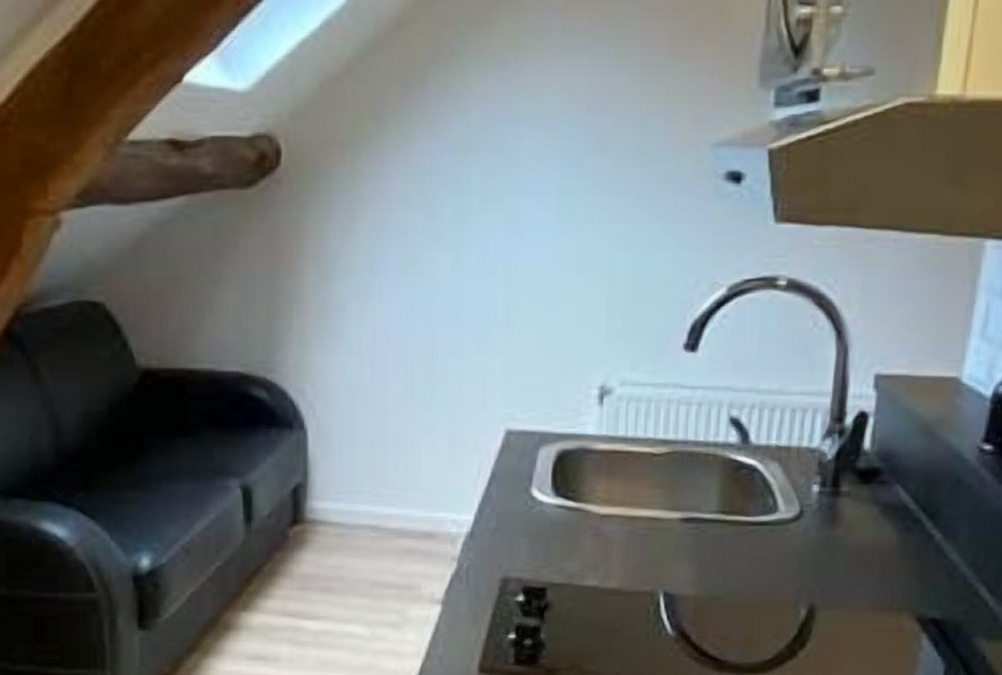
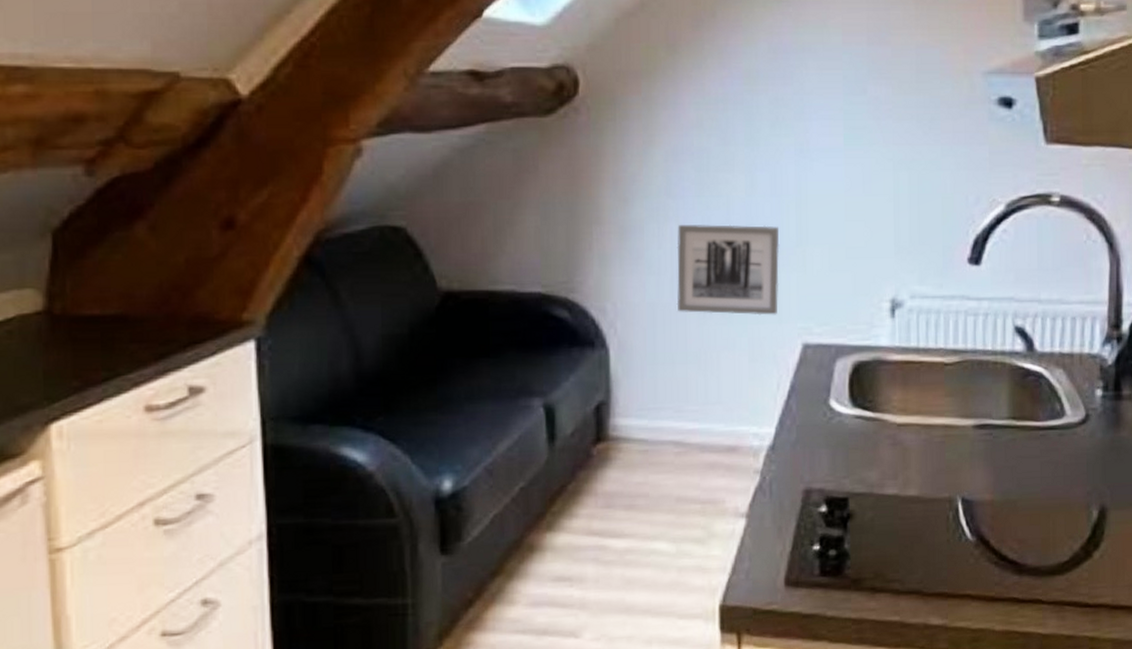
wall art: none [377,305,486,400] -> present [676,224,780,315]

